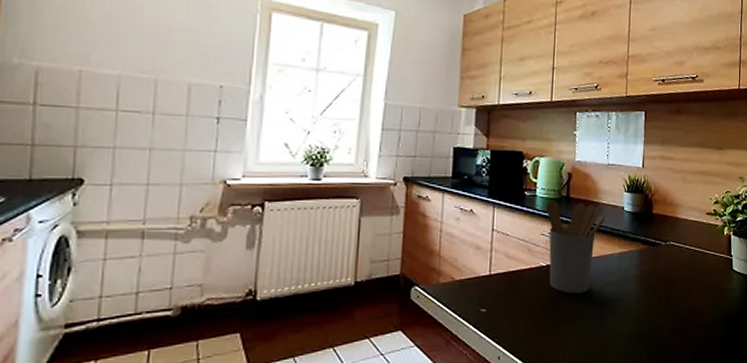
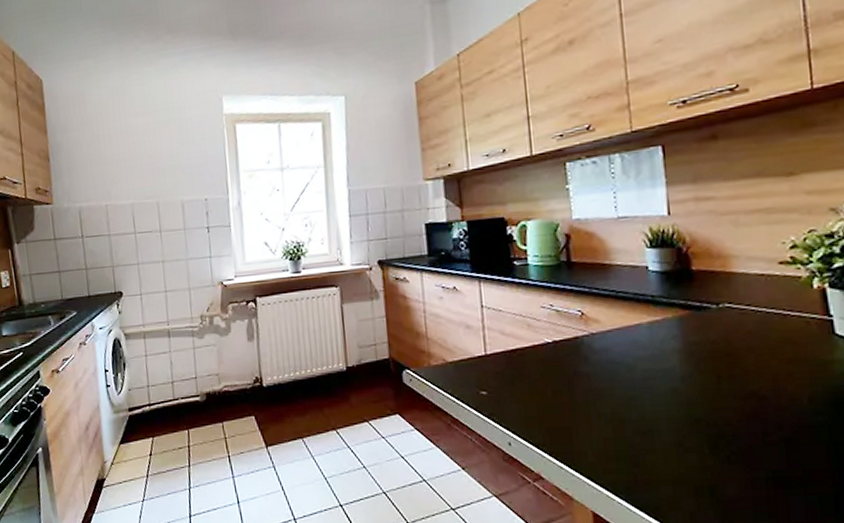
utensil holder: present [546,201,605,294] -> none [542,266,623,373]

